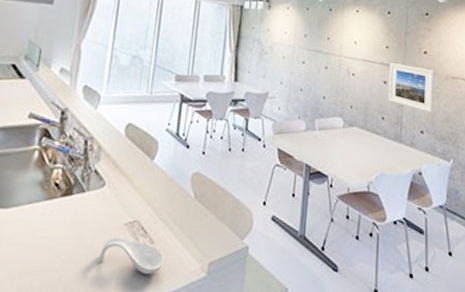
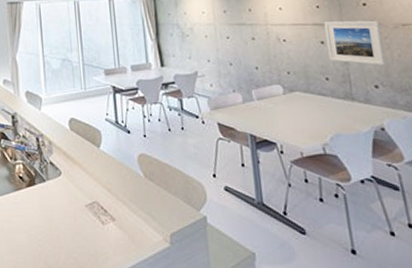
spoon rest: present [98,238,164,274] -> none [69,218,128,247]

